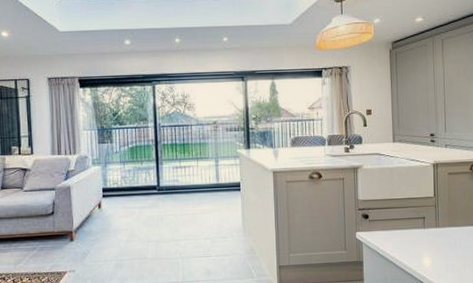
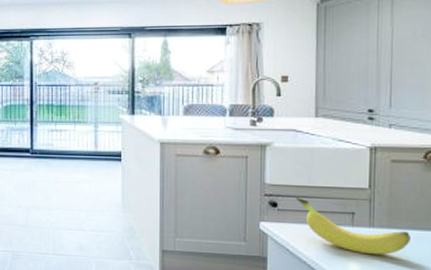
banana: none [382,209,464,250] -> present [295,198,410,255]

